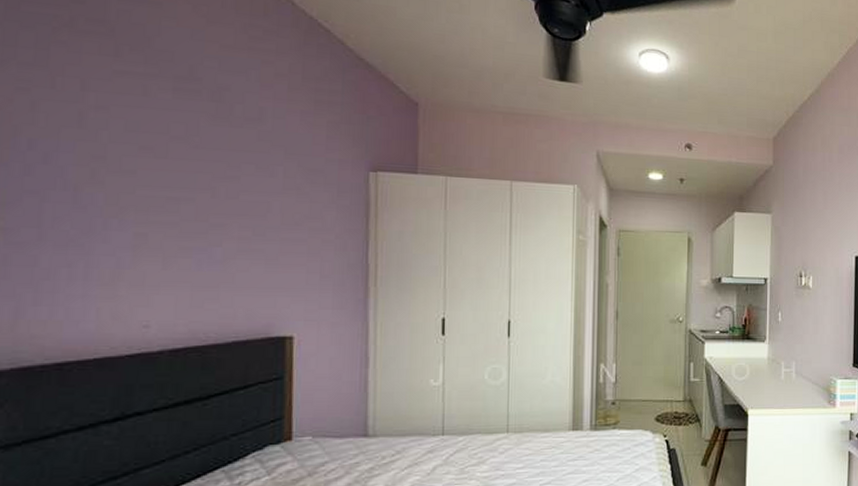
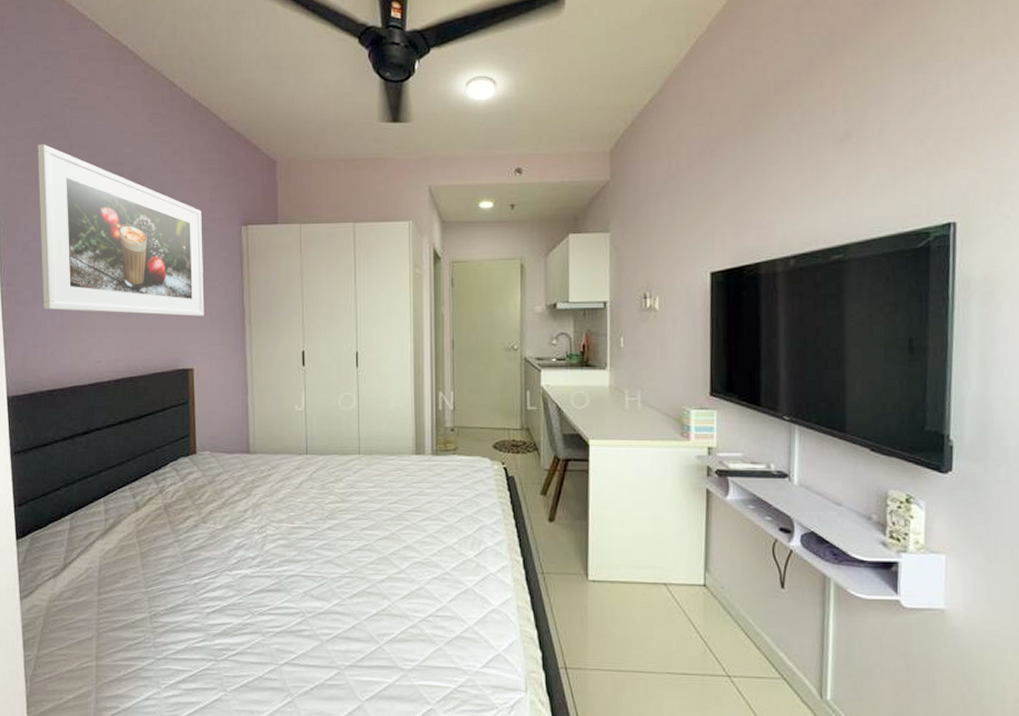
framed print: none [54,36,315,274] -> present [38,144,205,317]

